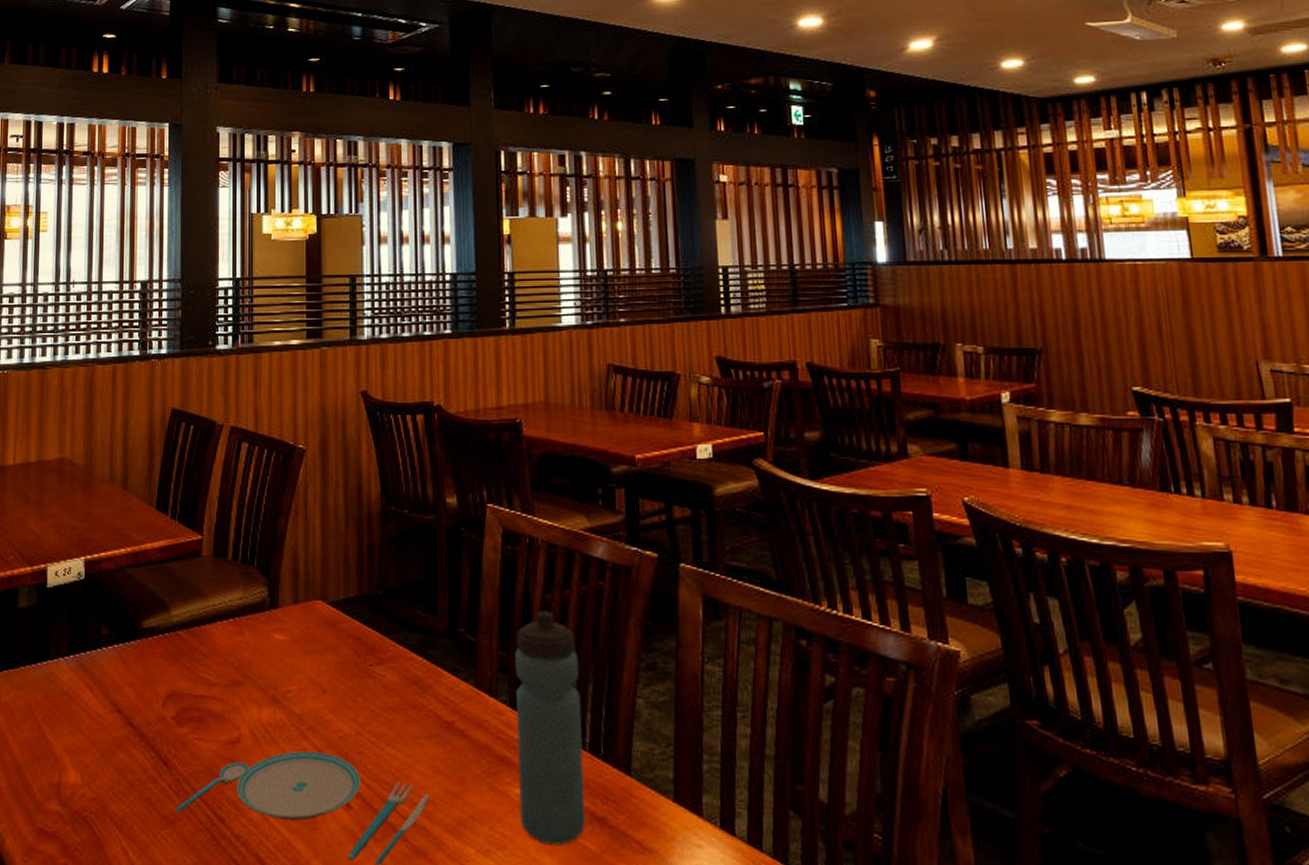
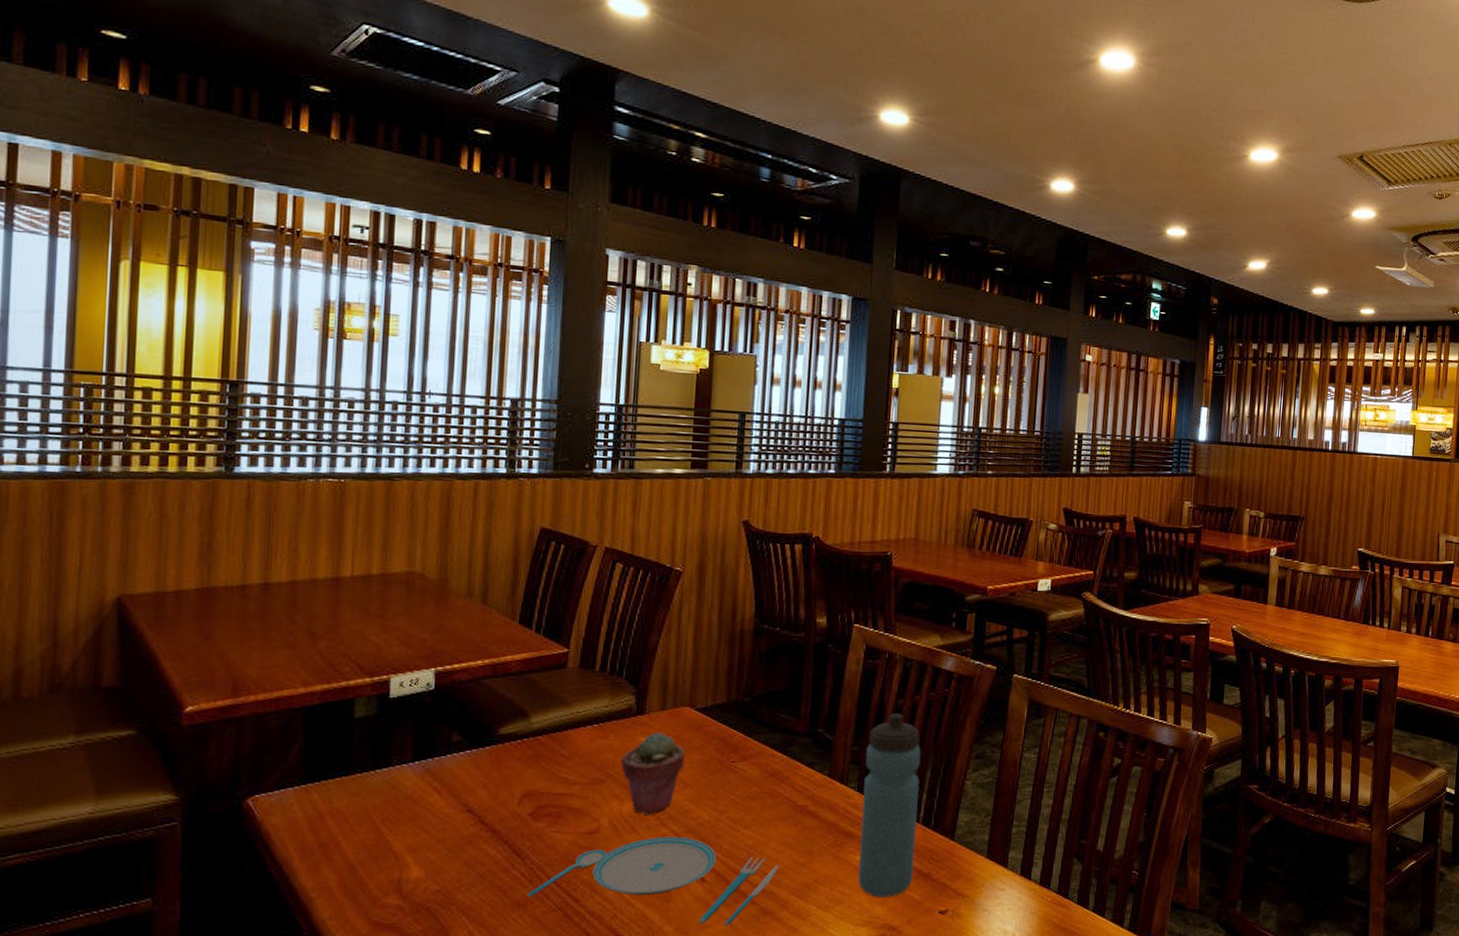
potted succulent: none [258,629,321,725] -> present [621,732,686,815]

